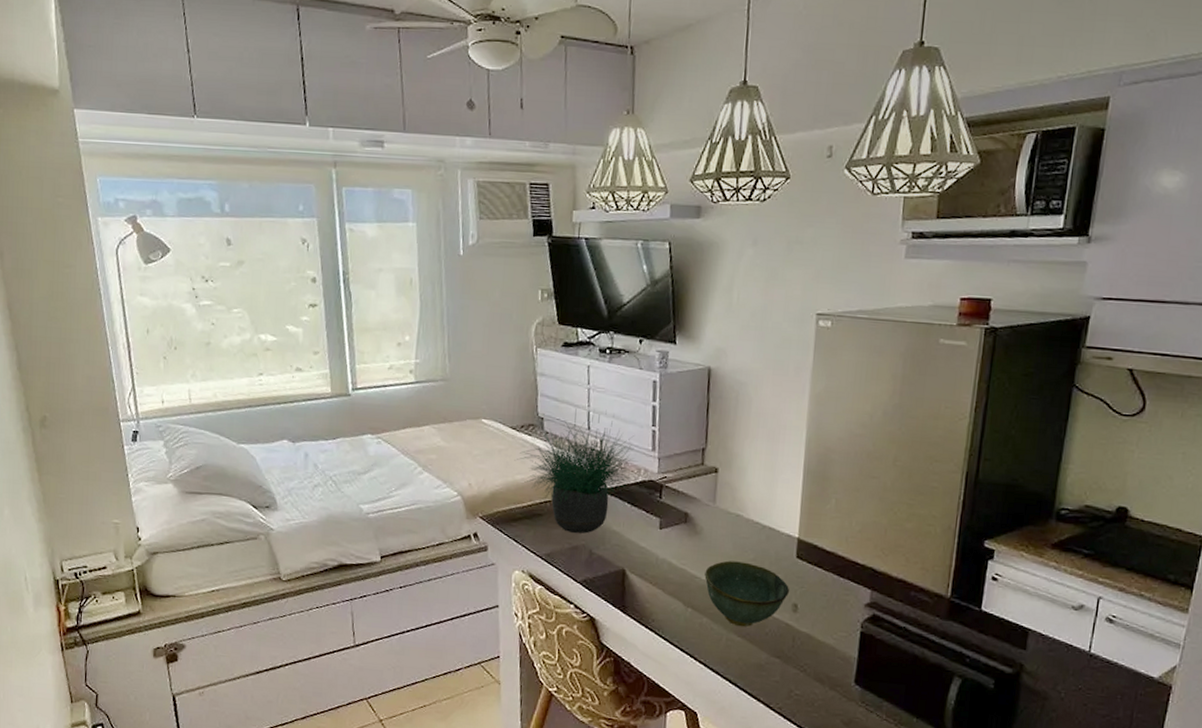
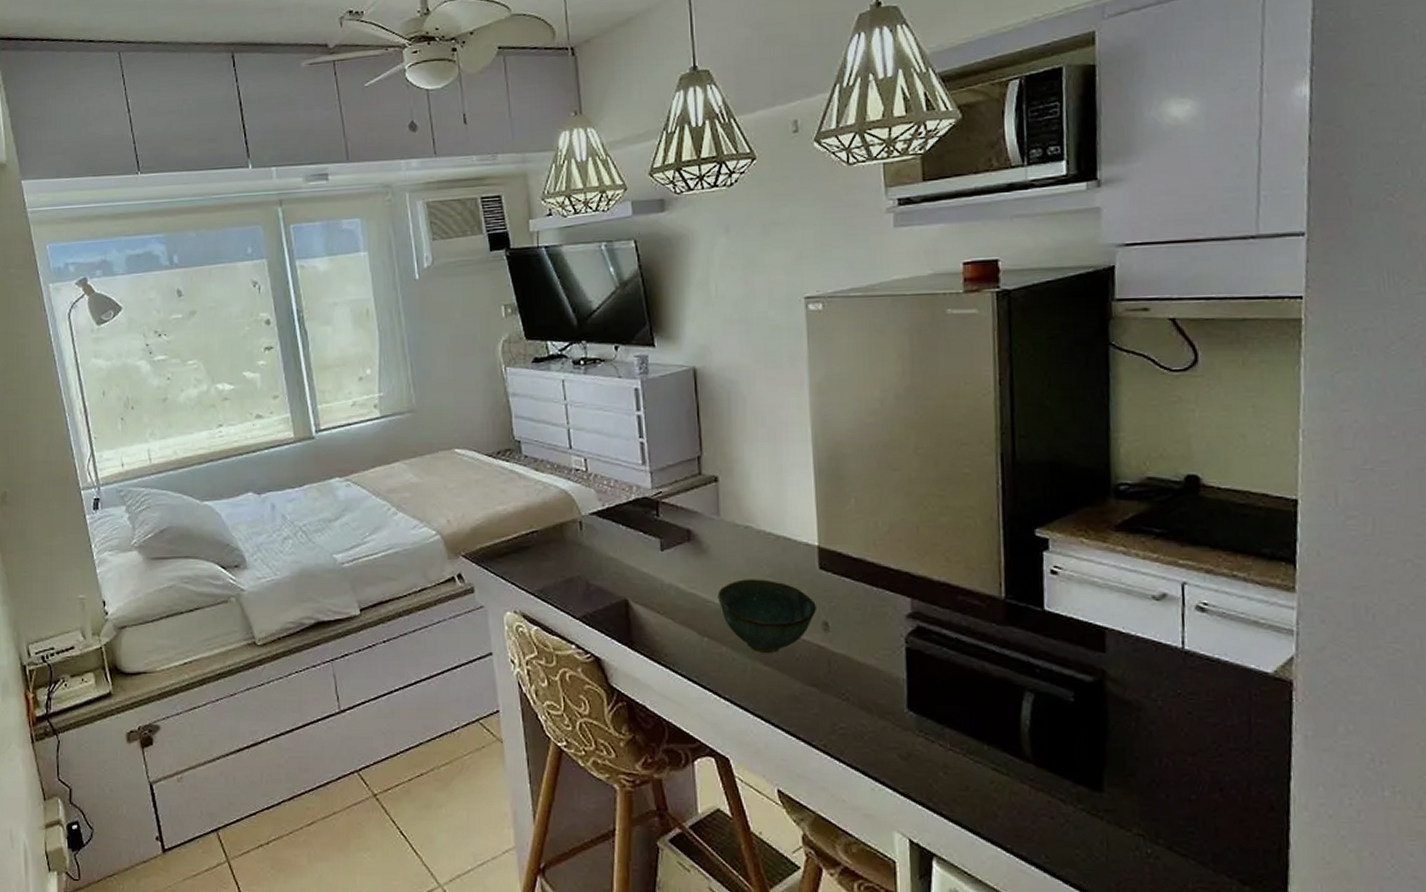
potted plant: present [514,408,636,534] -> none [493,426,626,563]

